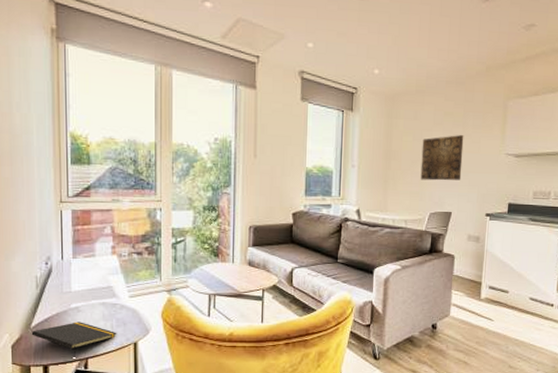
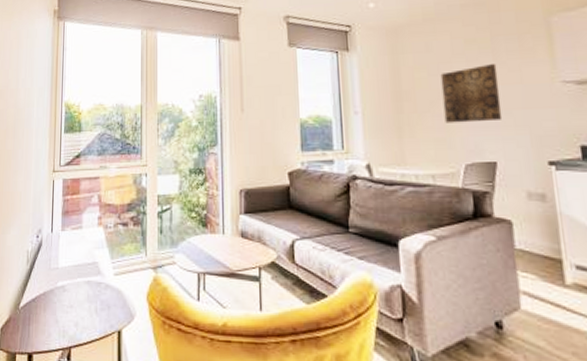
notepad: present [31,322,117,357] -> none [19,303,101,346]

